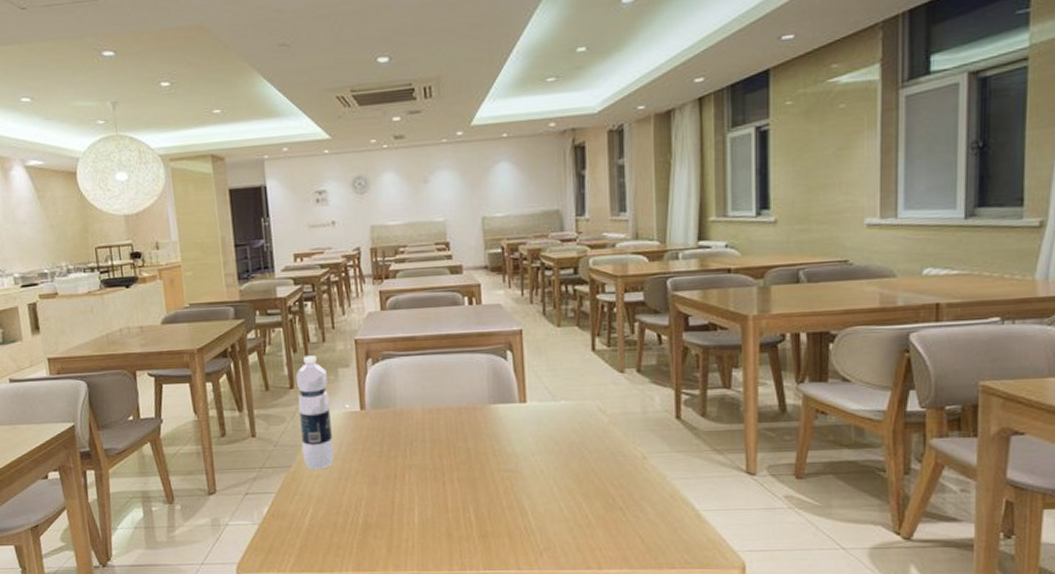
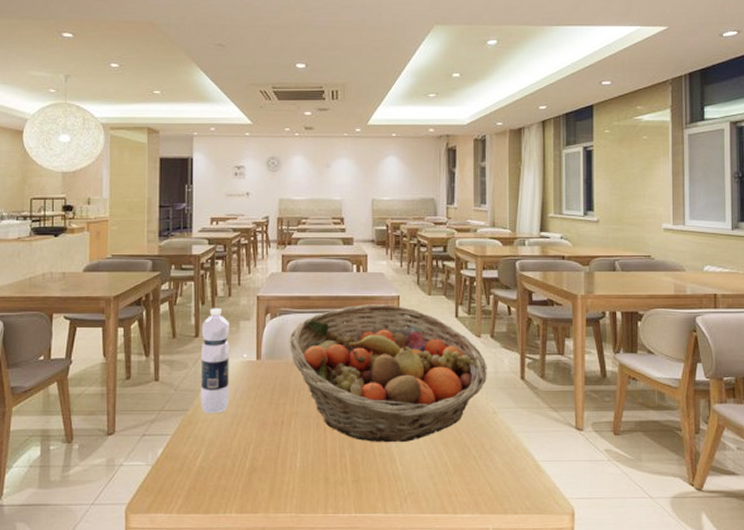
fruit basket: none [395,340,634,495] -> present [289,304,487,443]

